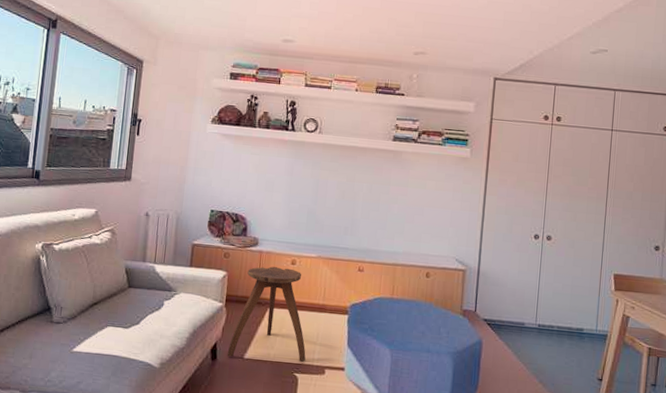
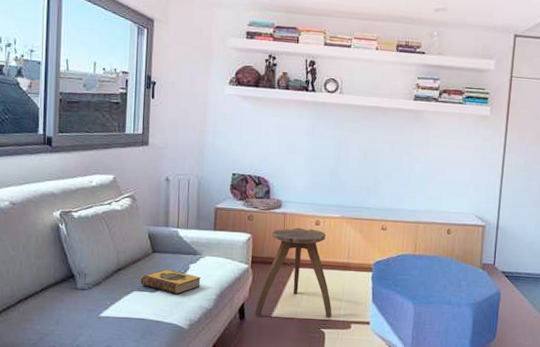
hardback book: none [114,304,175,332] -> present [140,269,201,295]

